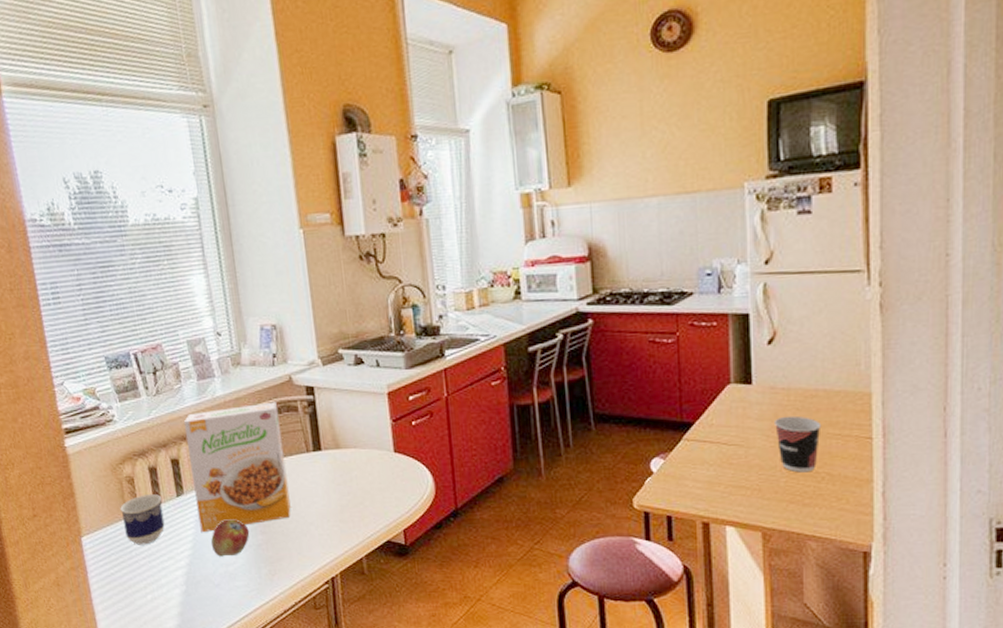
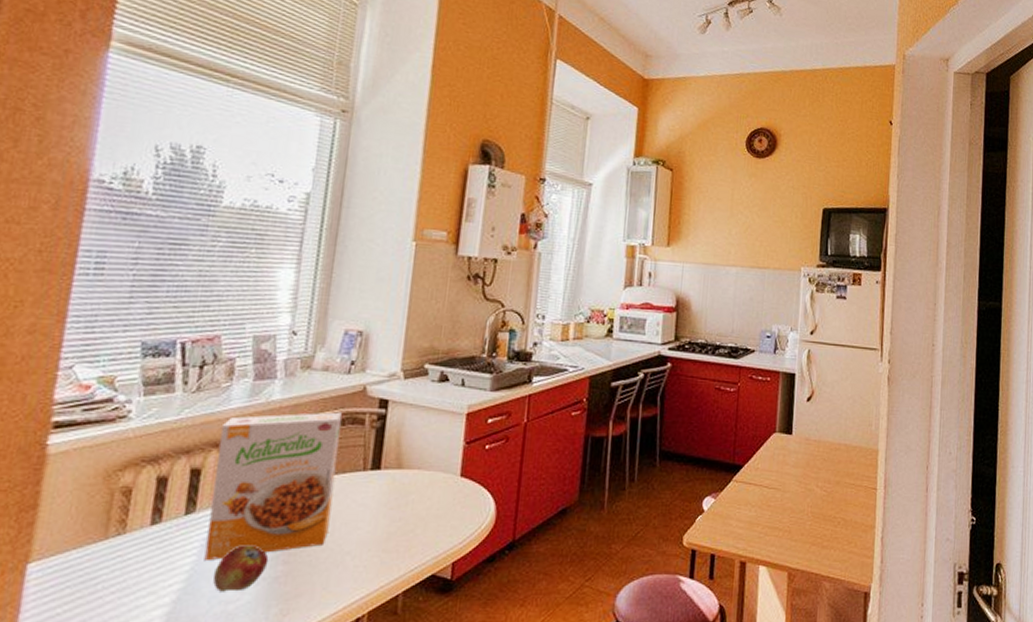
cup: present [120,494,165,545] -> none [96,510,164,576]
cup: present [775,415,822,473] -> none [806,465,841,517]

